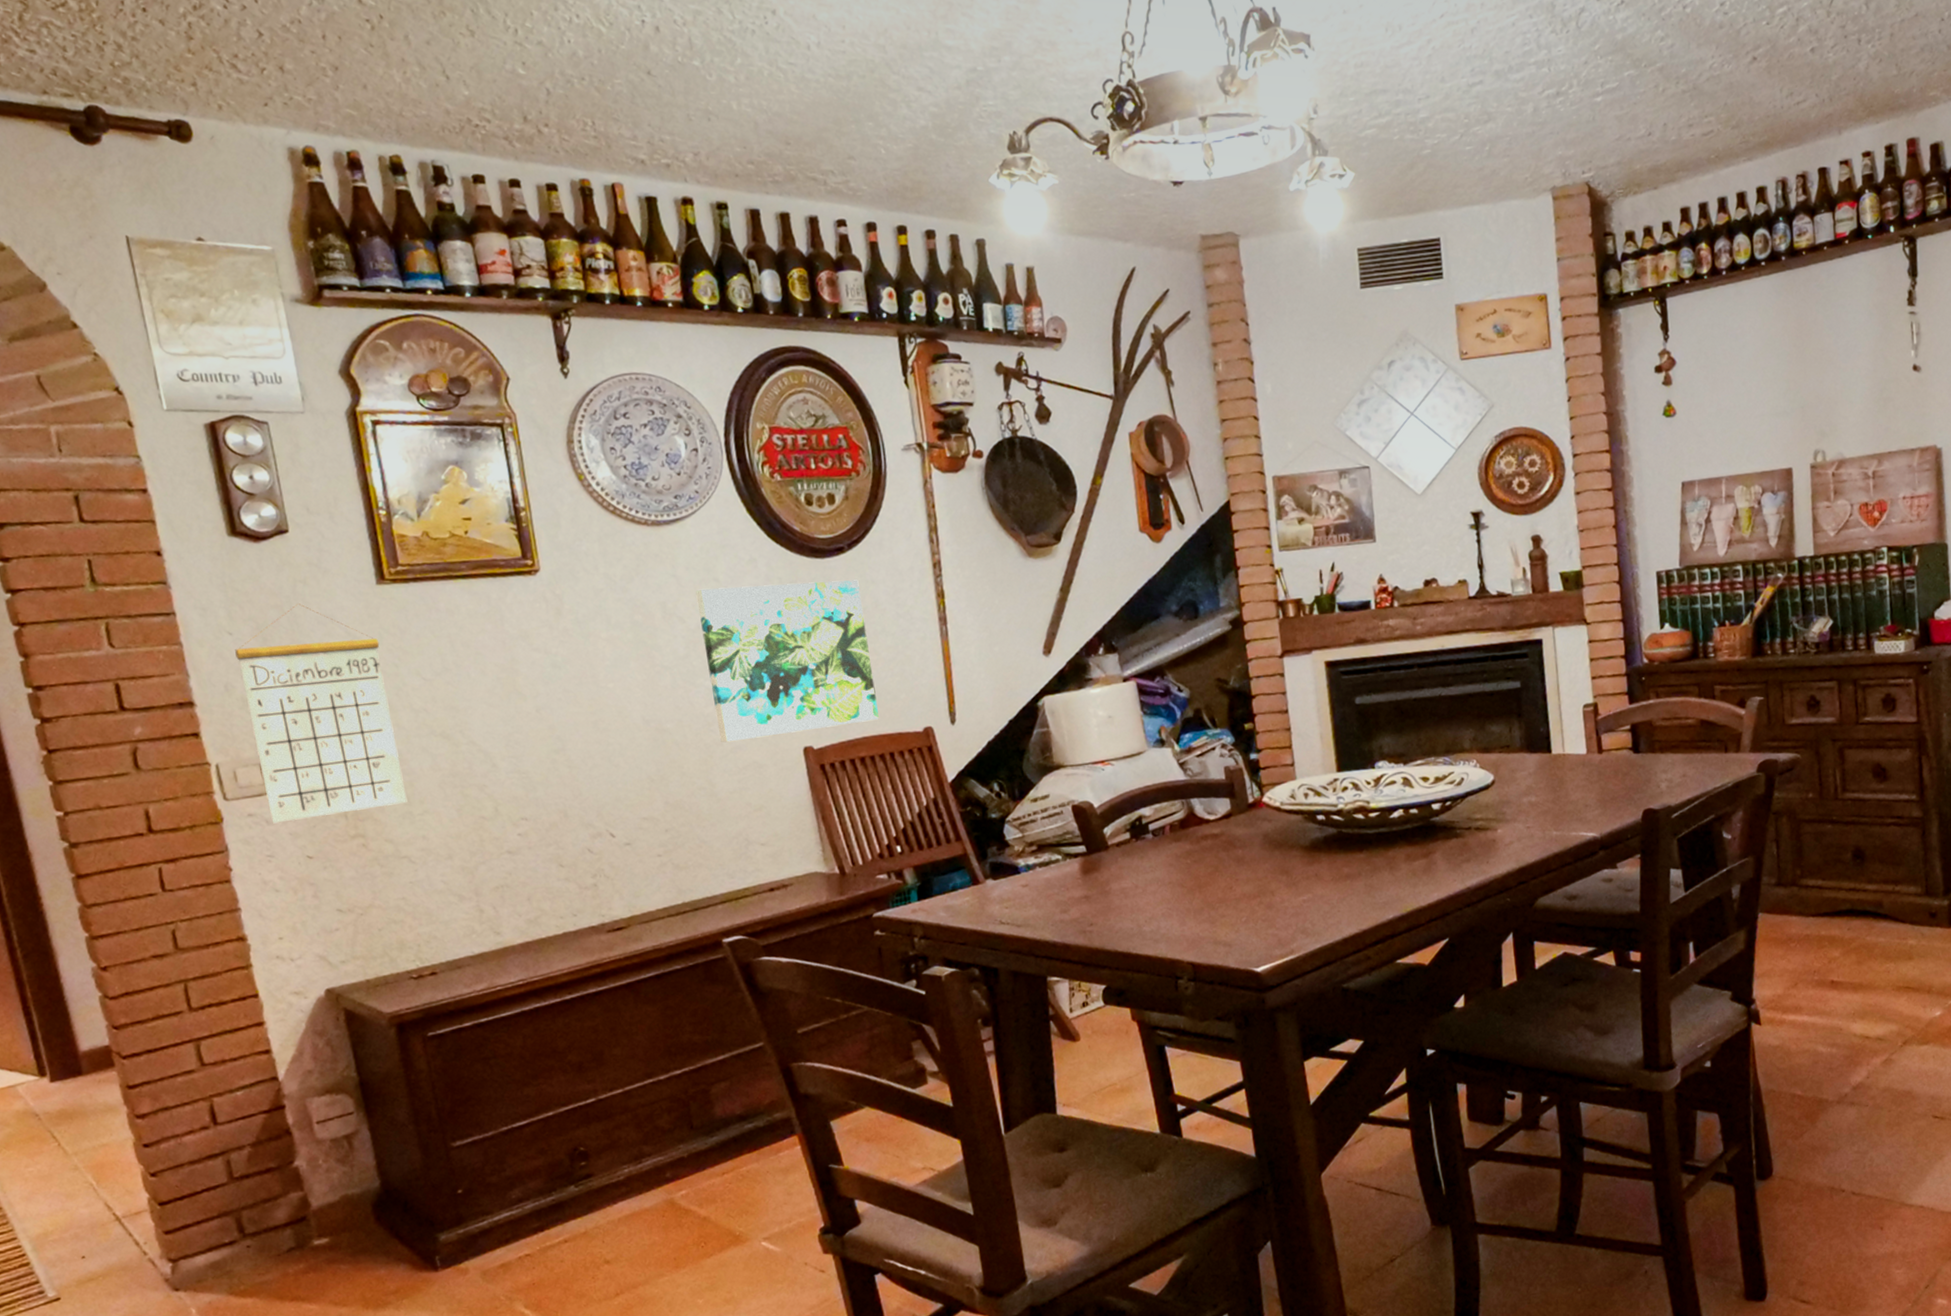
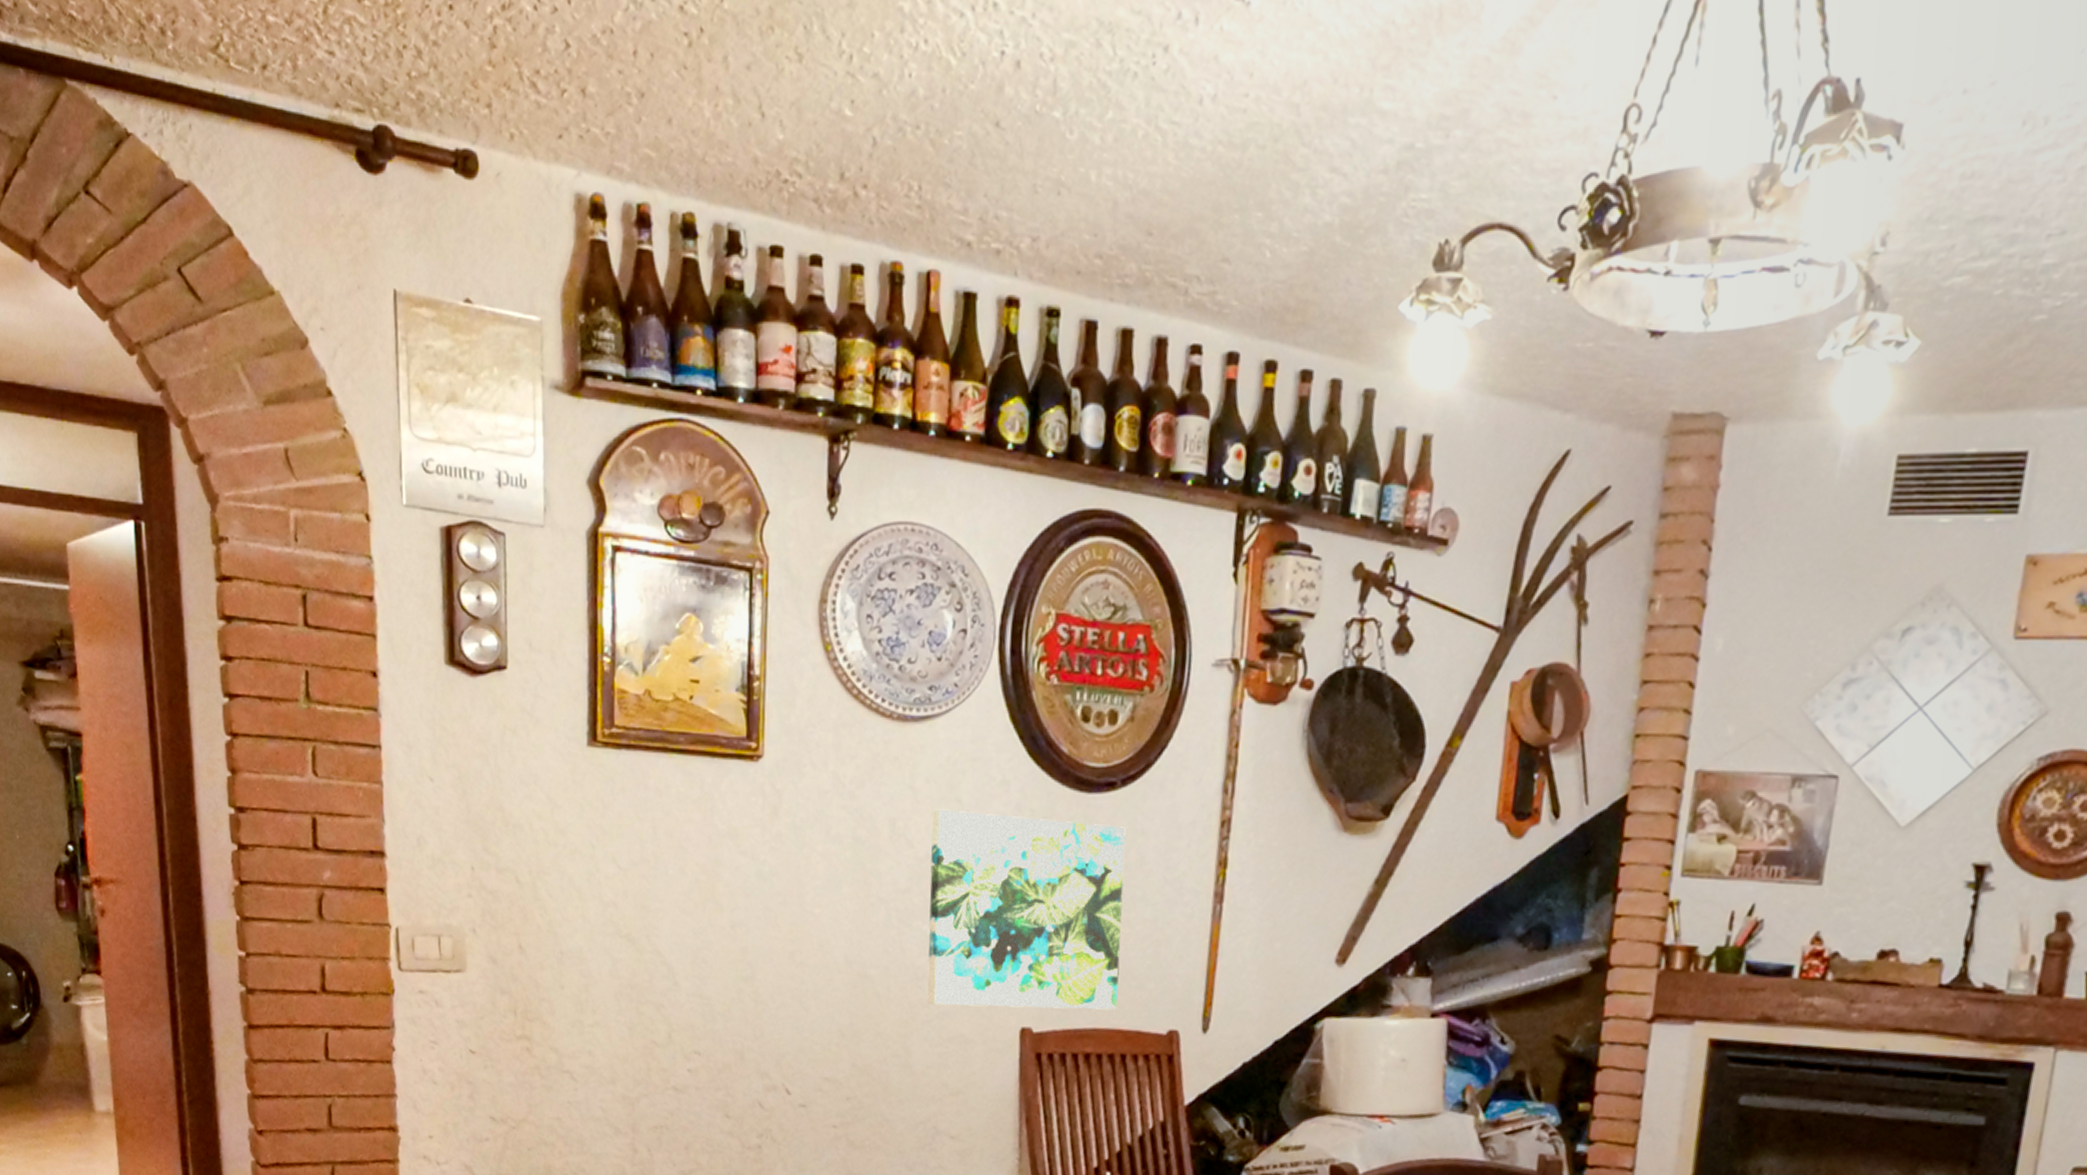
calendar: present [235,603,408,824] -> none [433,756,580,1010]

